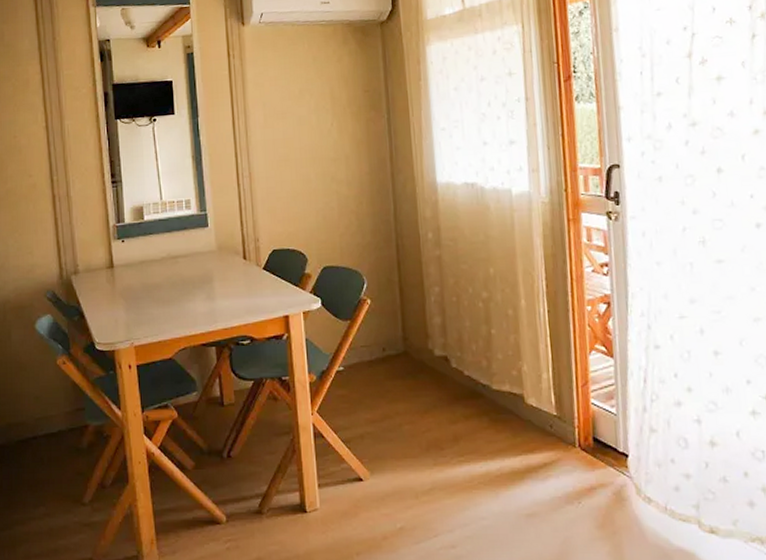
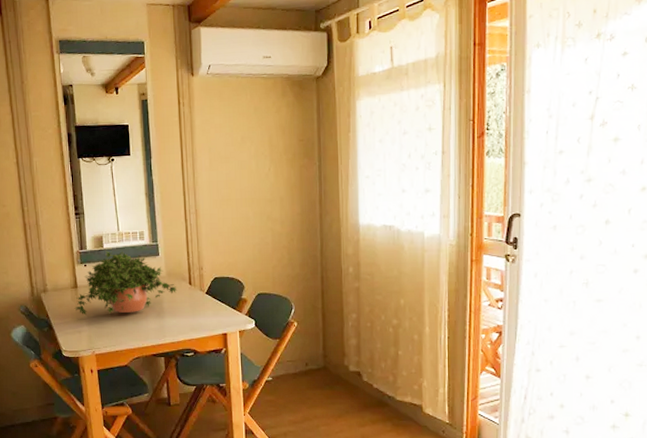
potted plant: none [110,223,230,300] -> present [74,251,177,316]

